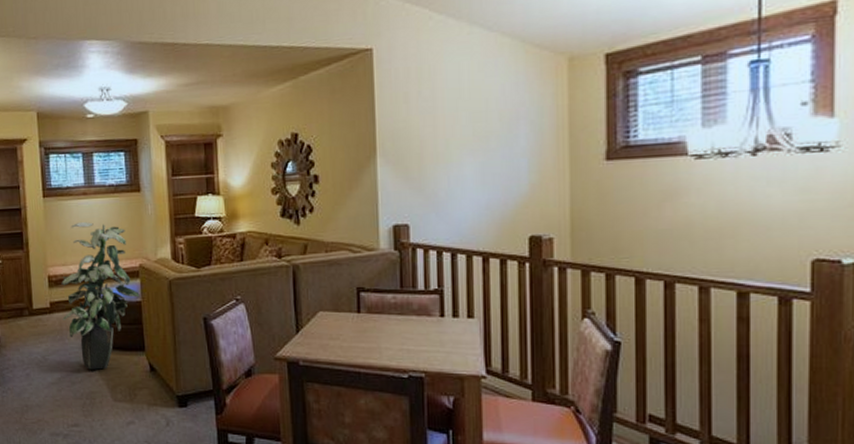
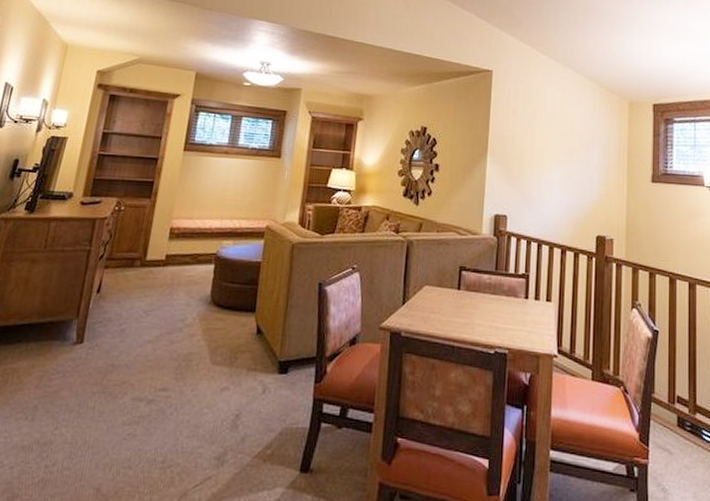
indoor plant: present [61,222,140,370] -> none [176,179,261,329]

